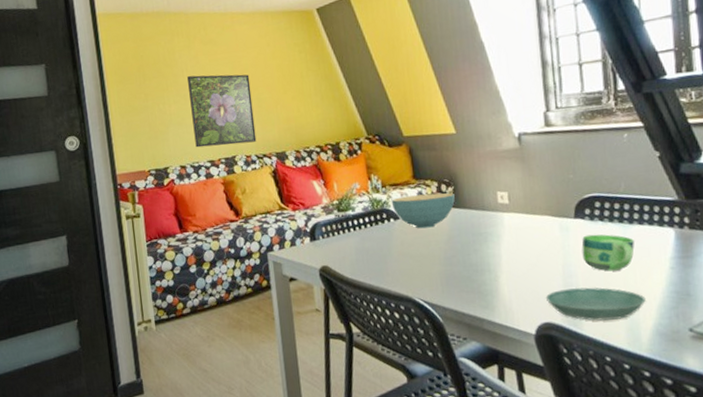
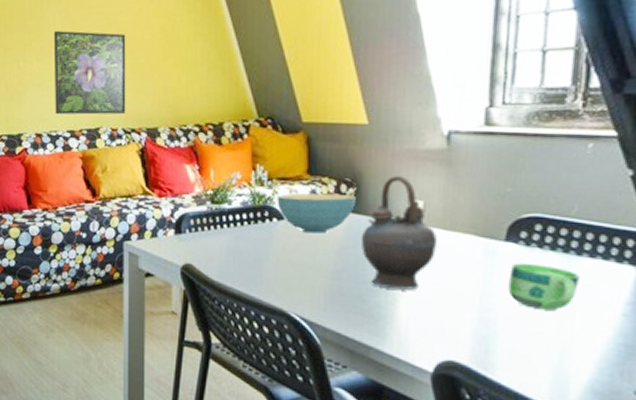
teapot: none [463,173,523,268] -> present [360,176,437,290]
saucer: present [545,287,646,321] -> none [452,324,583,369]

